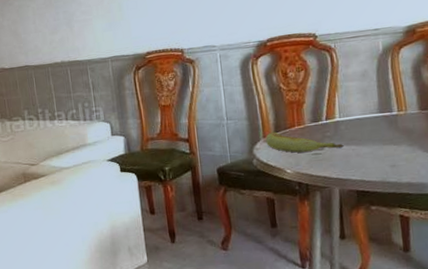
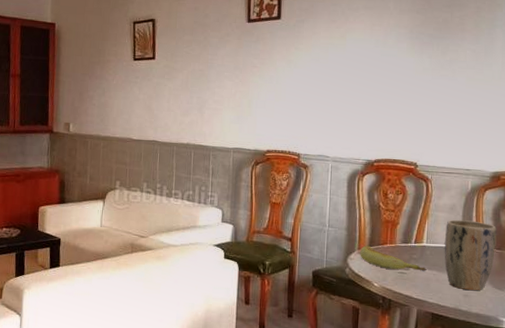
plant pot: none [359,83,421,160] -> present [444,219,497,291]

